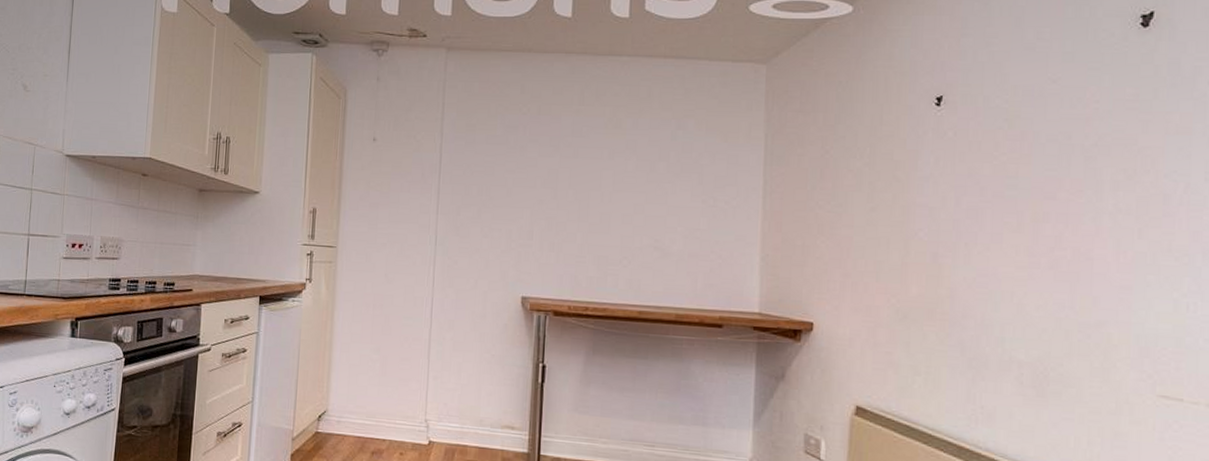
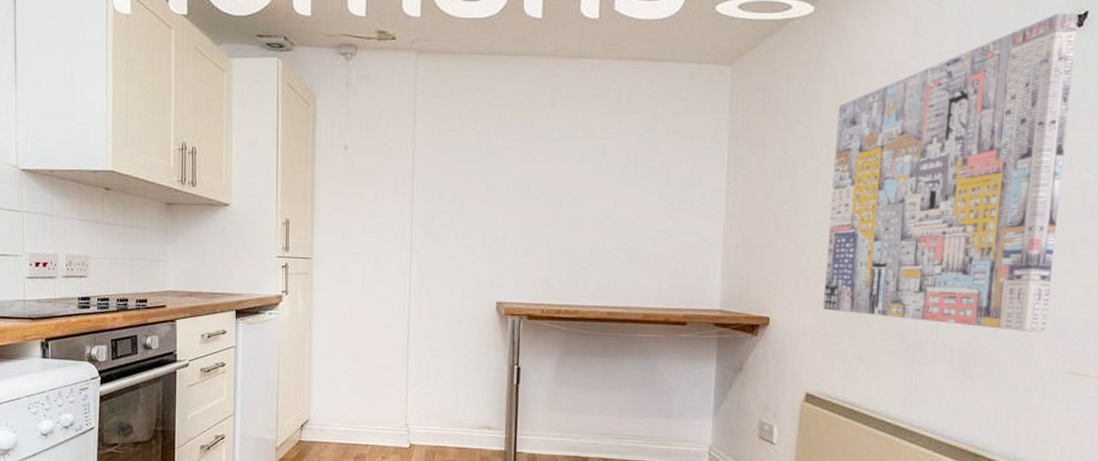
wall art: none [871,13,1144,350] -> present [822,13,1079,332]

